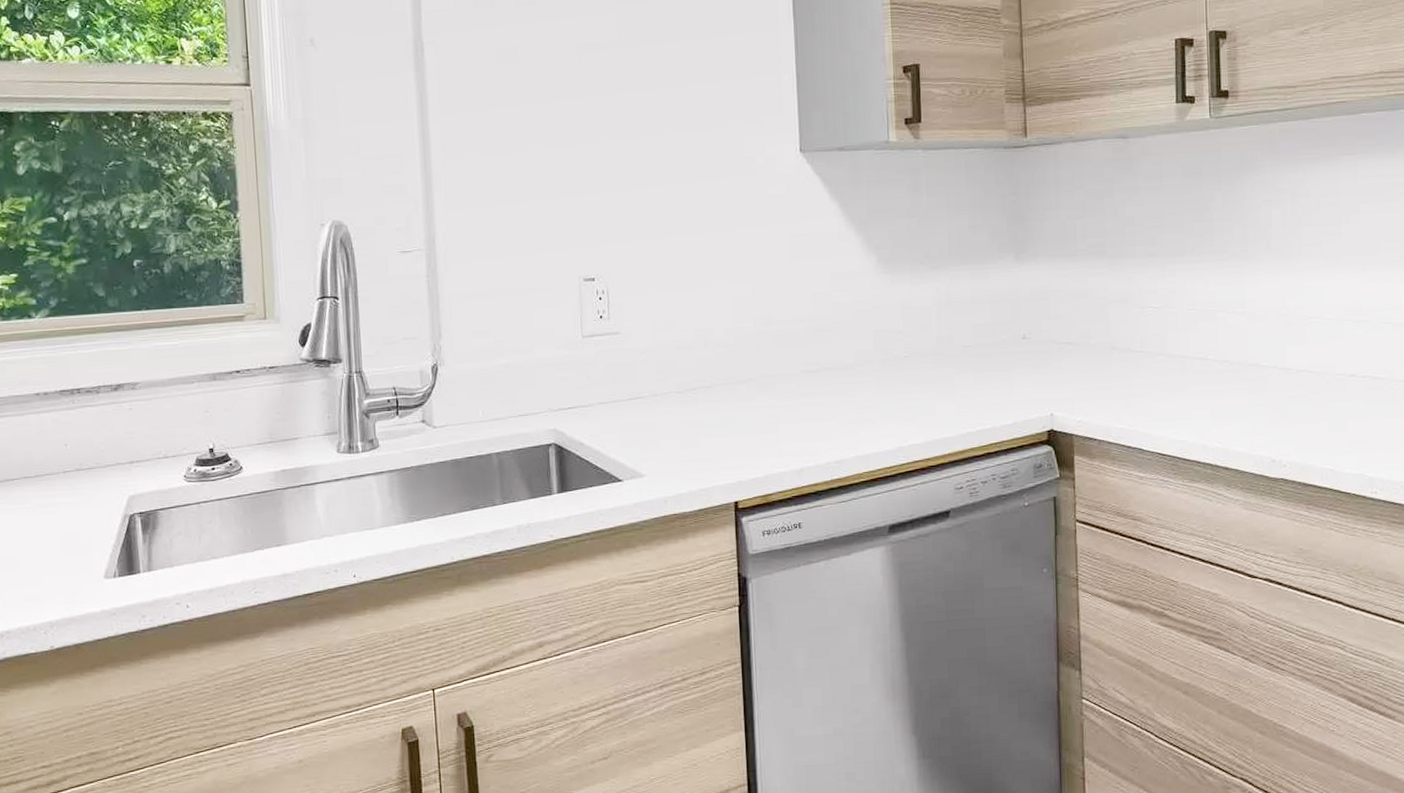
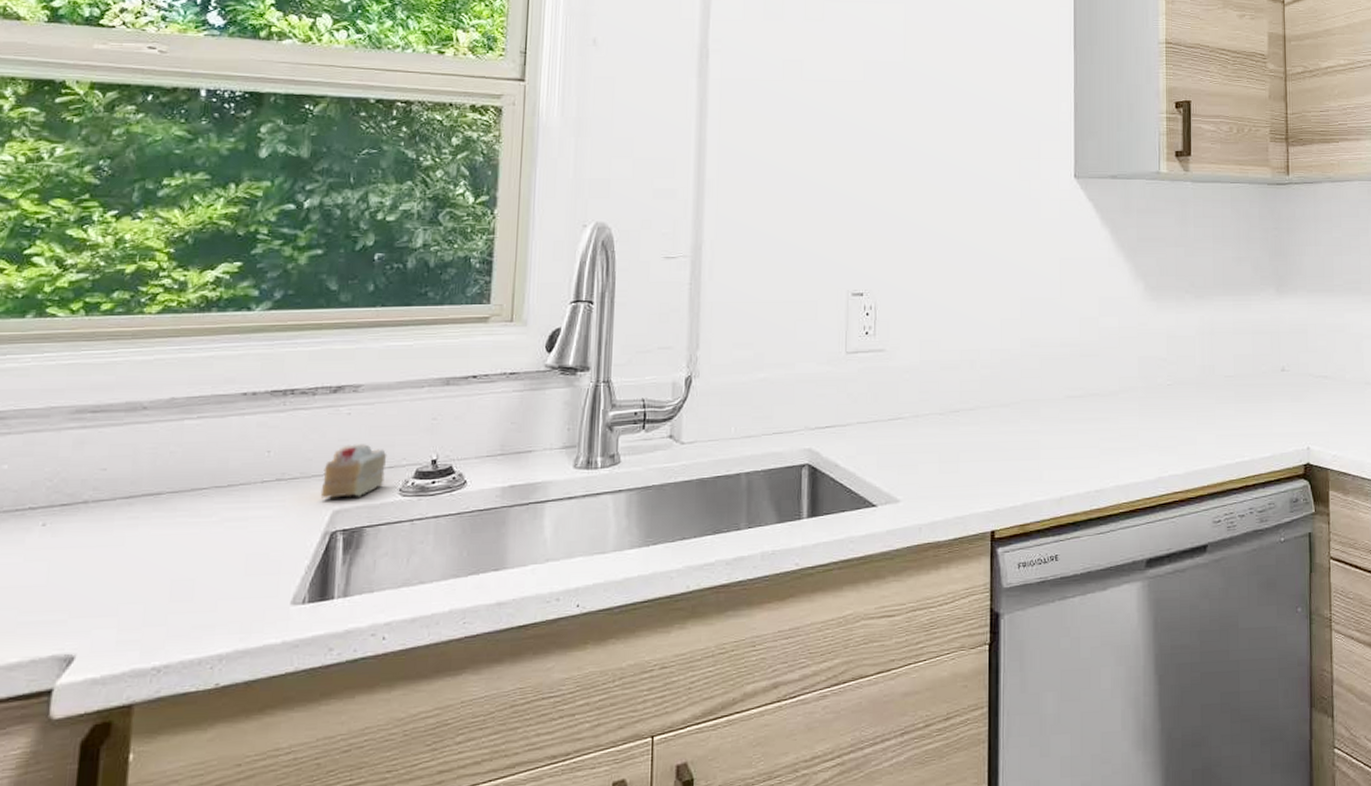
cake slice: none [115,436,170,485] -> present [320,444,387,498]

